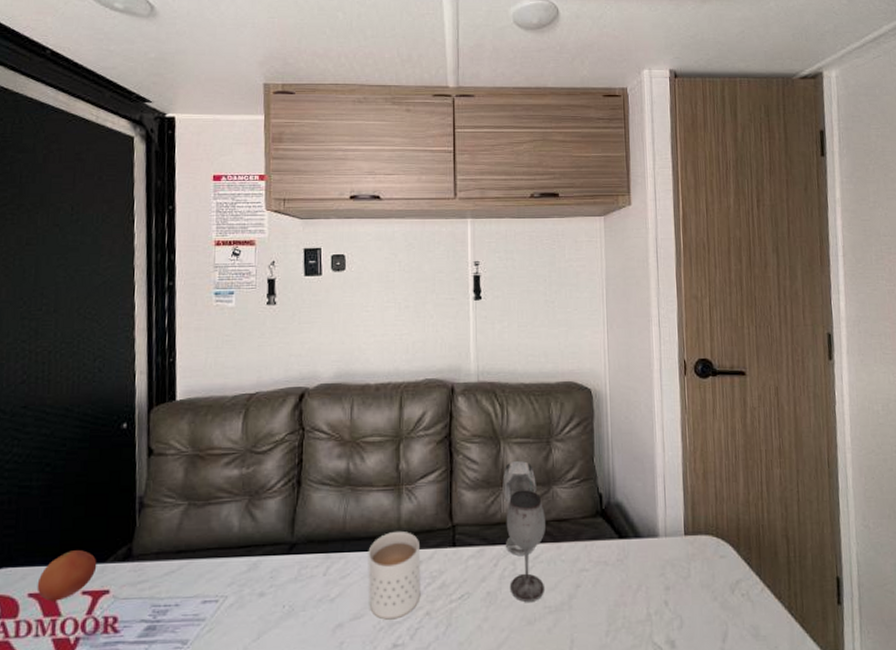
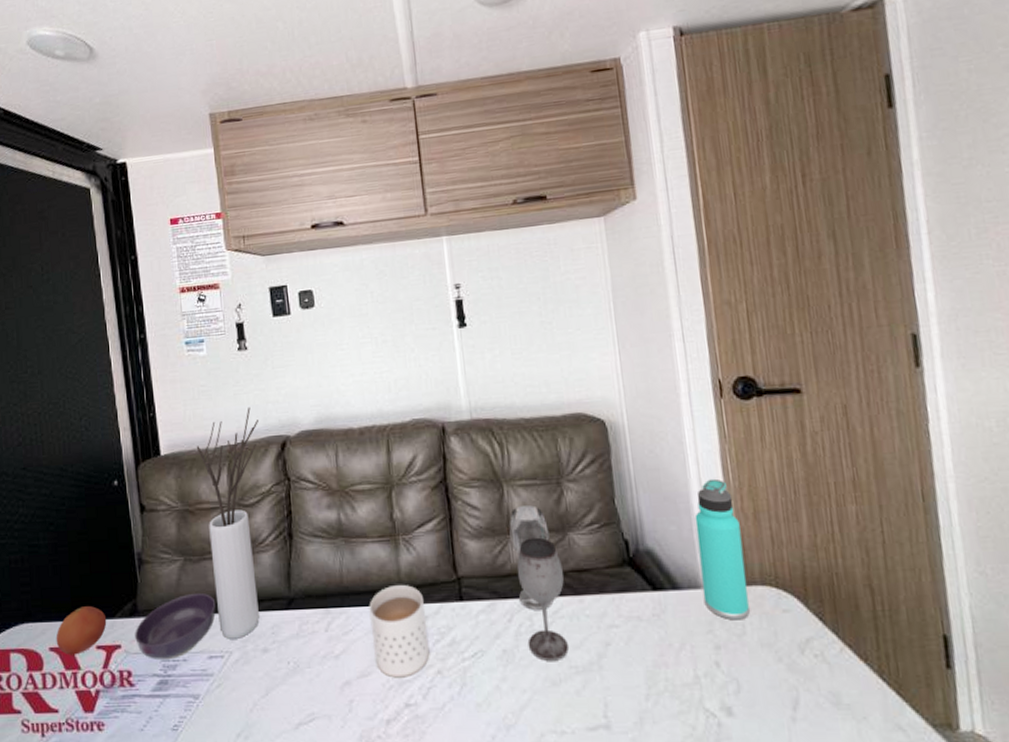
bowl: none [126,537,217,605] -> present [135,592,216,659]
vase: none [214,358,281,584] -> present [196,406,260,639]
thermos bottle: none [657,443,695,565] -> present [694,478,750,621]

